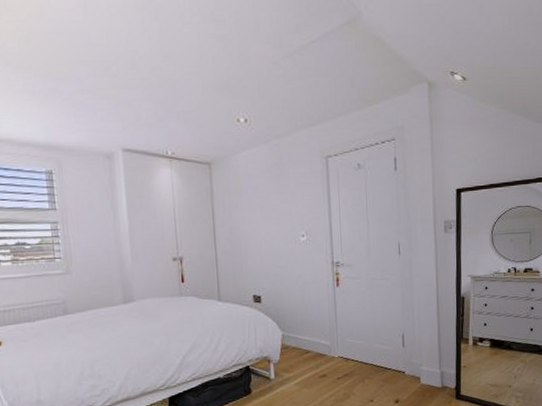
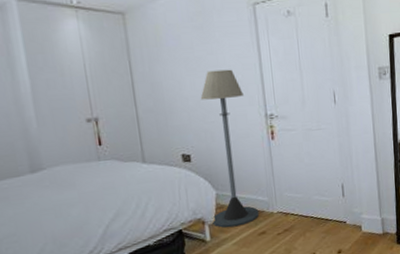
floor lamp: none [273,217,321,368] -> present [200,69,260,228]

